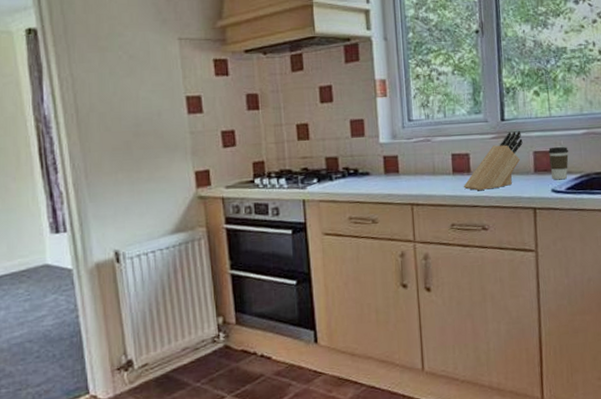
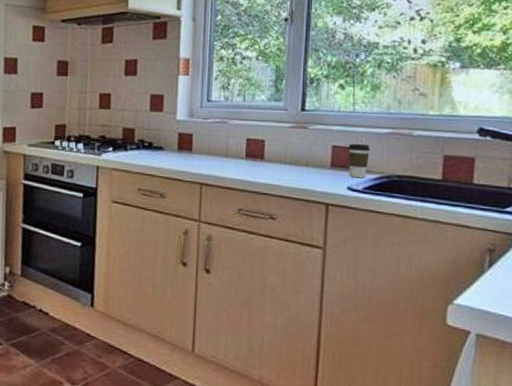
knife block: present [463,131,523,190] -> none [255,123,322,179]

